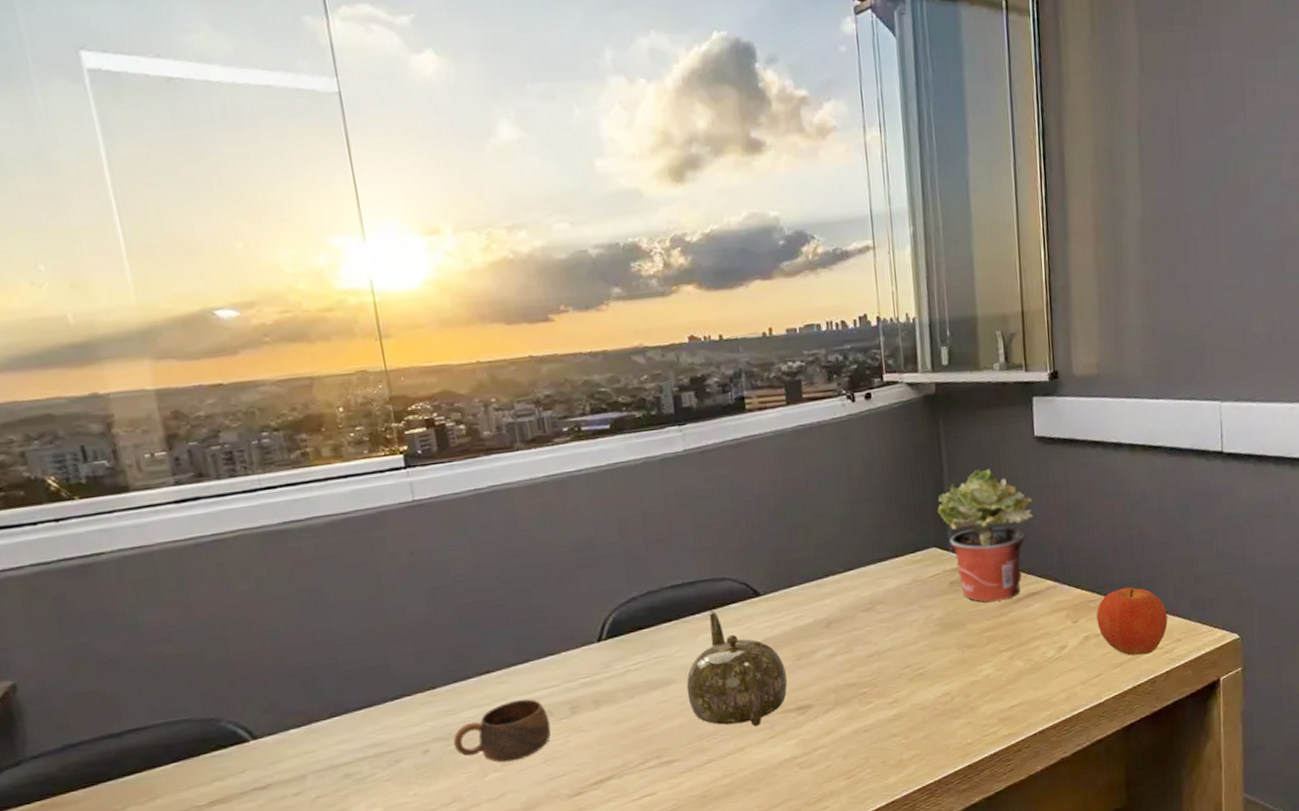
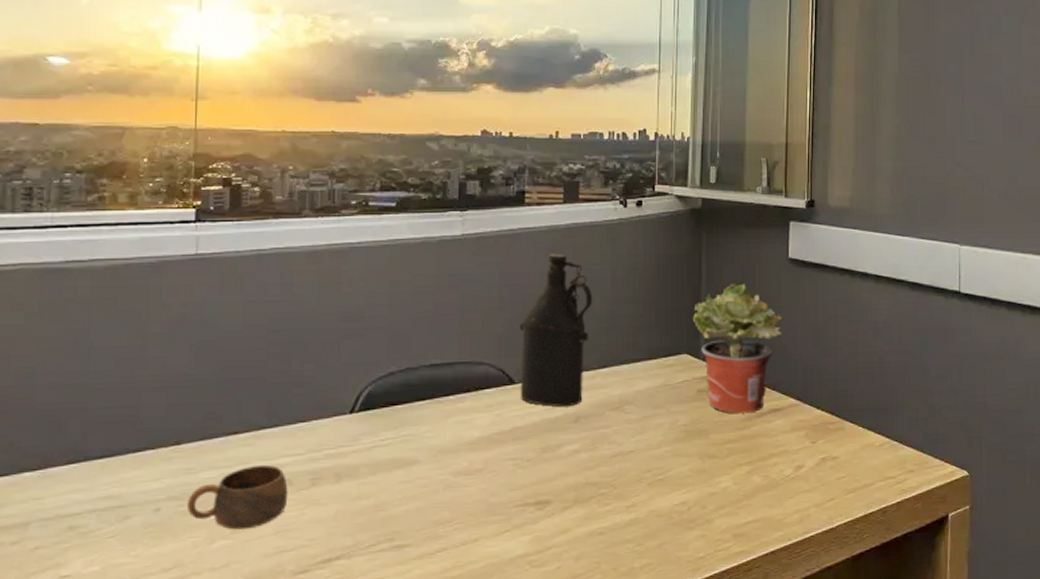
teapot: present [686,610,788,727] -> none [429,393,529,518]
bottle: none [756,459,832,615] -> present [519,254,593,408]
fruit: present [1096,587,1168,656] -> none [834,412,901,483]

